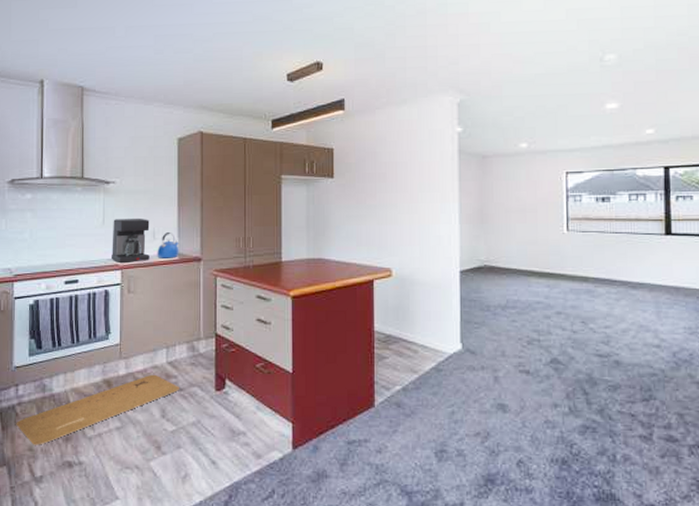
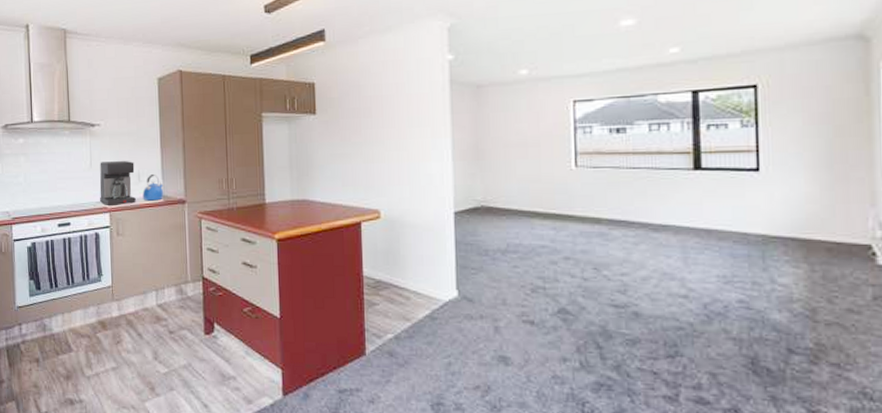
doormat: present [16,374,180,445] -> none [21,316,171,382]

